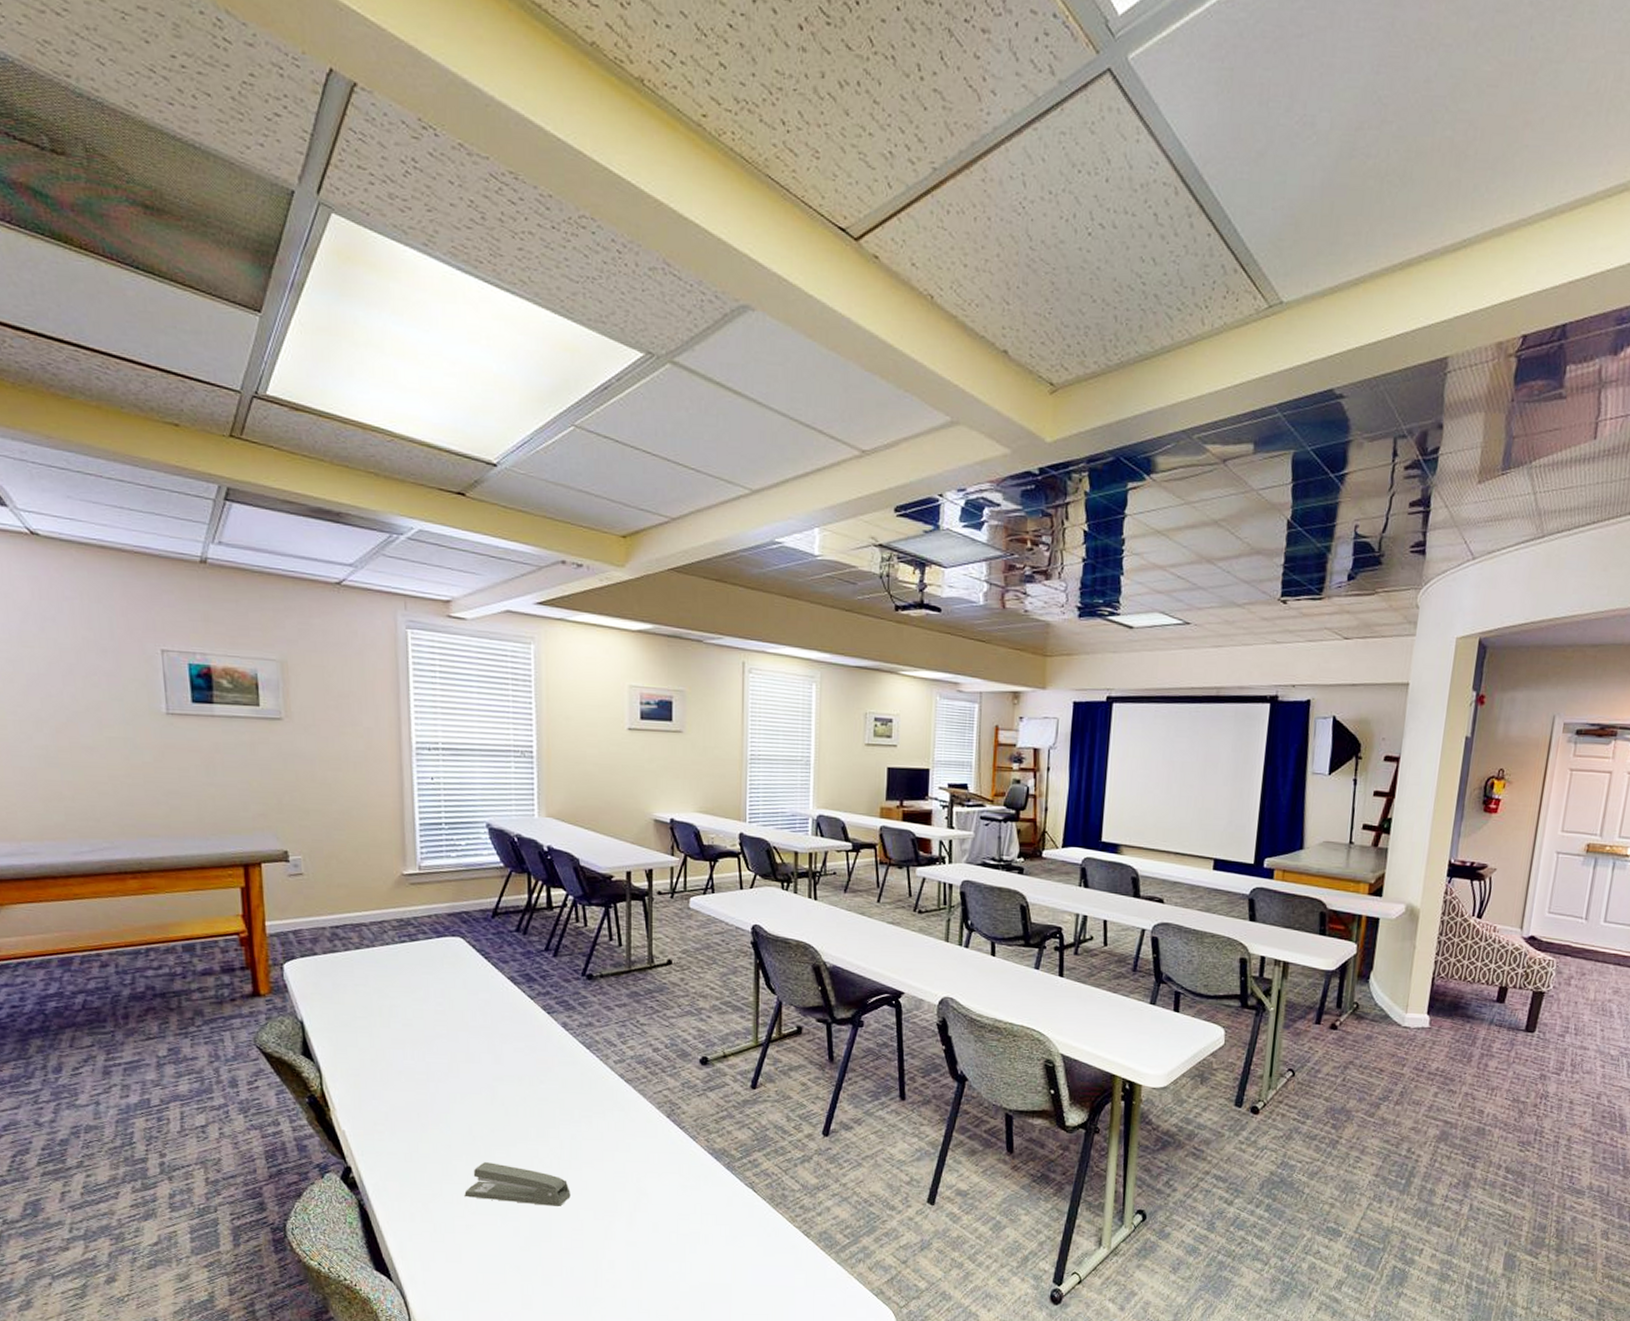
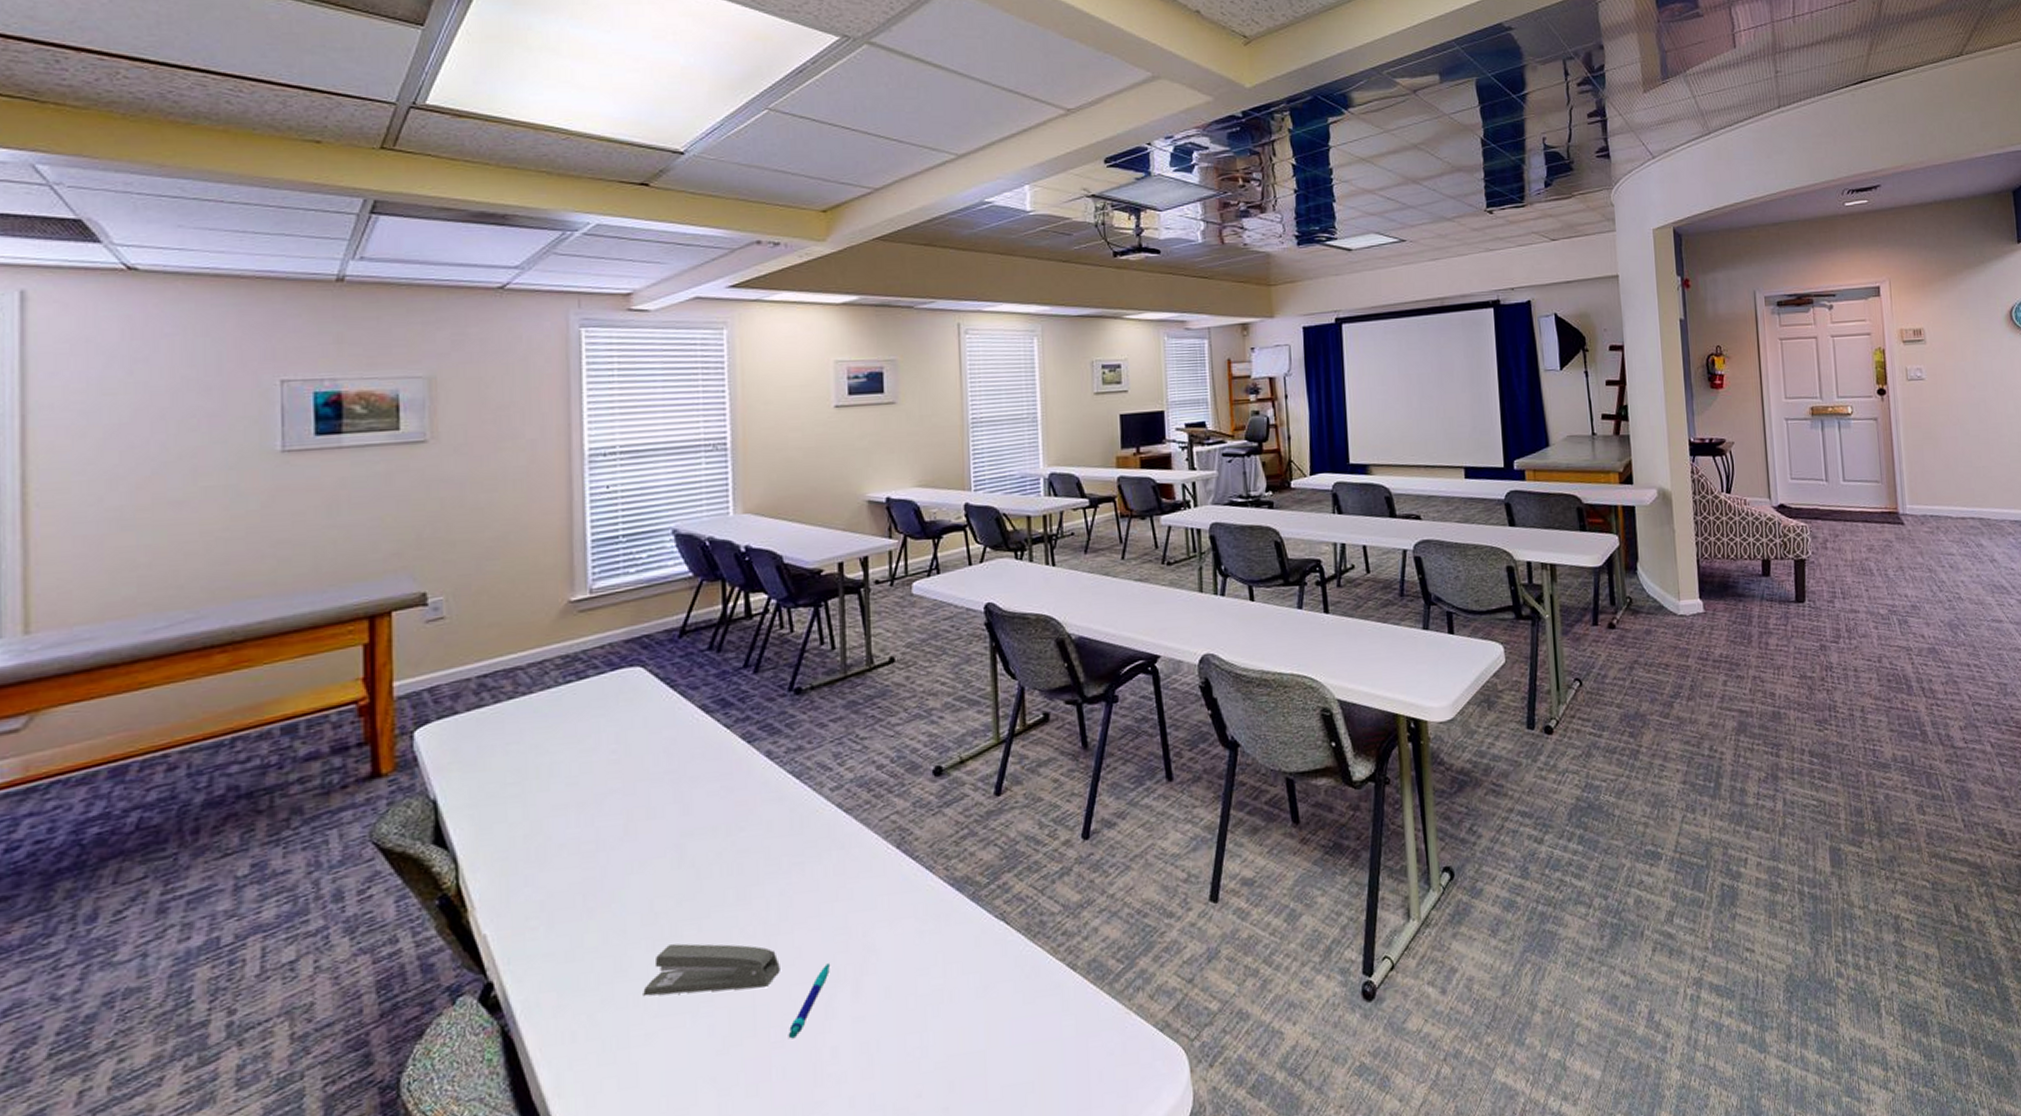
pen: none [576,1197,611,1249] -> present [788,963,831,1039]

